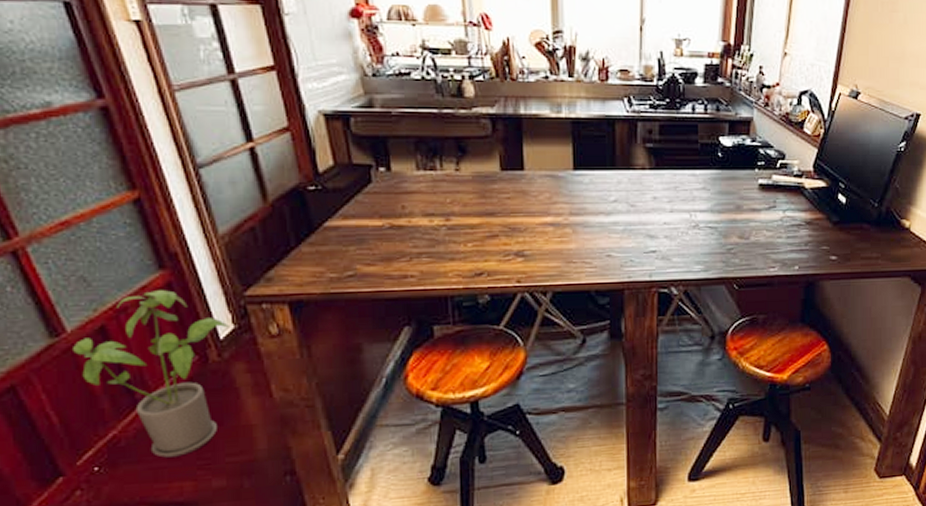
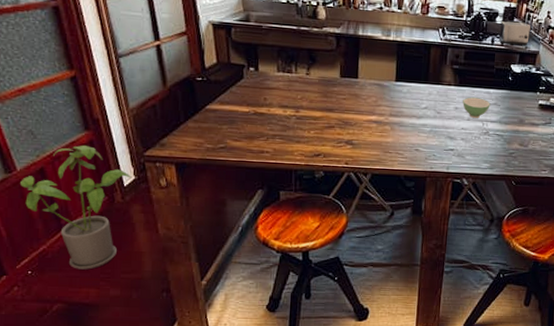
bowl: none [662,182,698,210] -> present [463,97,491,119]
toaster: none [700,82,741,112] -> present [498,20,531,45]

